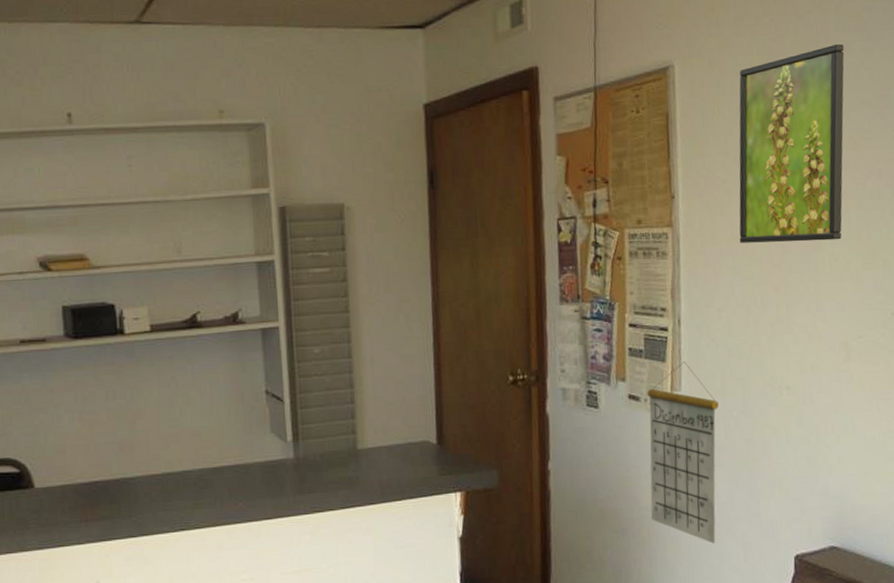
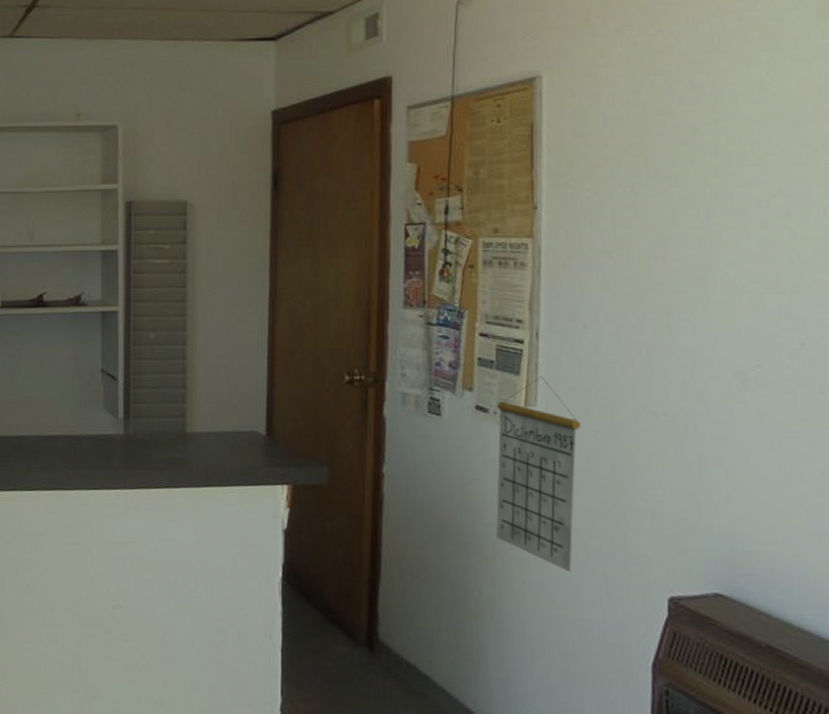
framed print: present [739,43,845,243] -> none [611,54,747,260]

